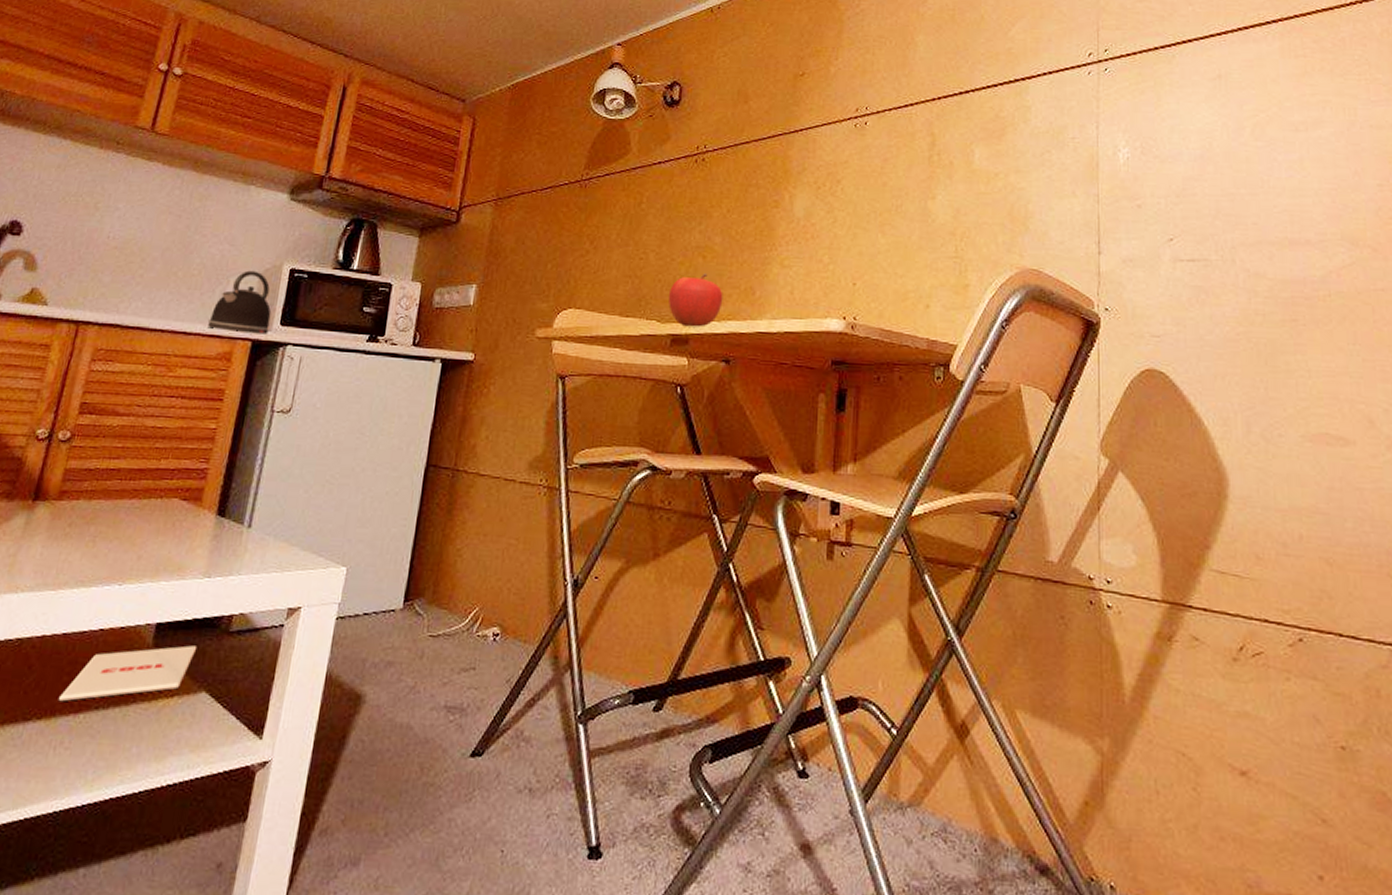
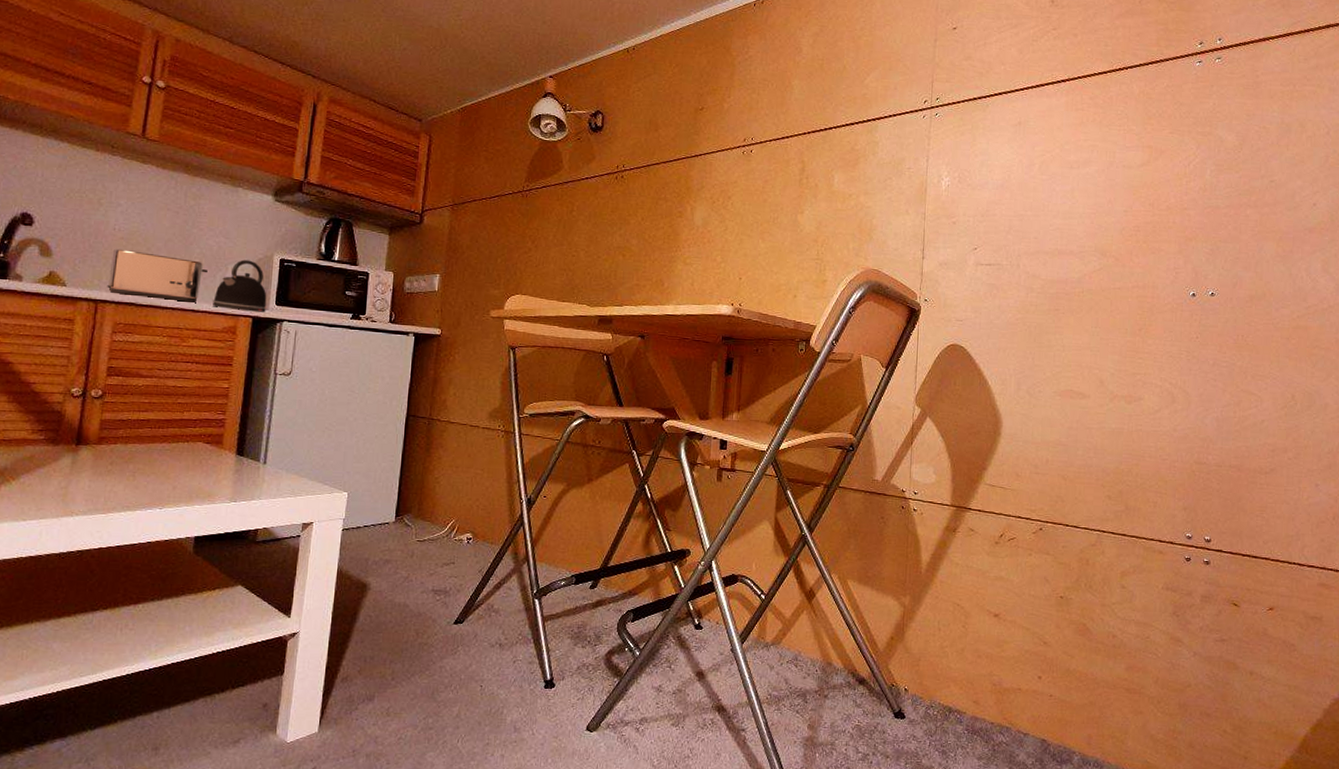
magazine: present [58,645,198,702] -> none [119,552,231,596]
toaster: none [92,260,206,324] -> present [107,248,208,303]
fruit: present [668,273,723,327] -> none [596,268,639,311]

